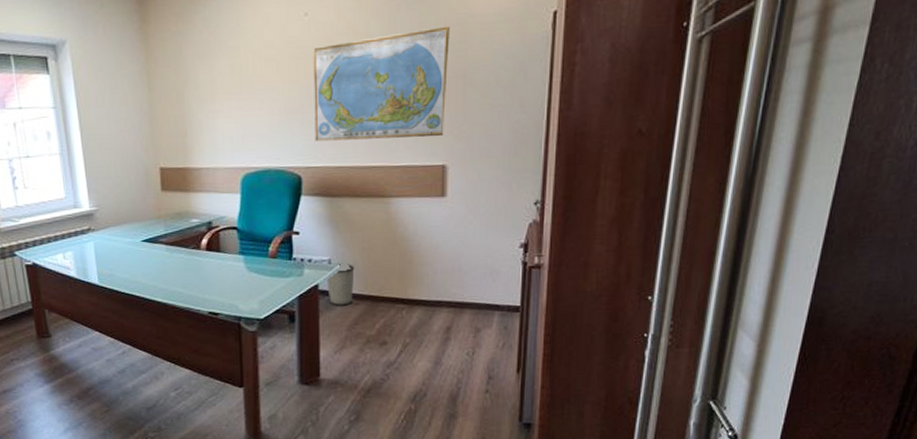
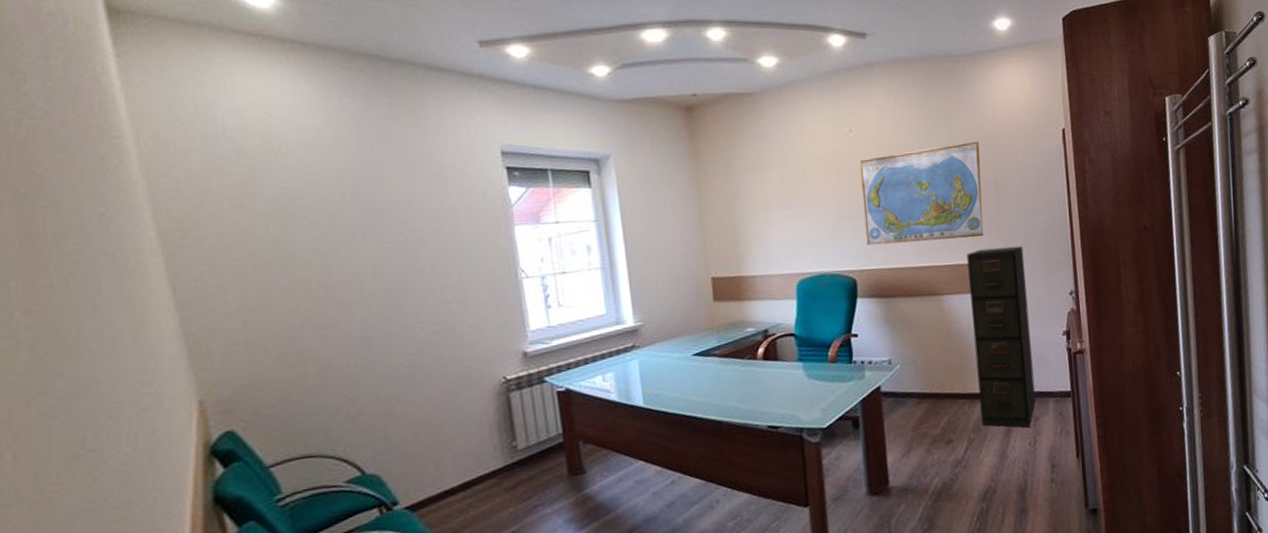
wastebasket: present [327,263,355,306] -> none [888,362,916,407]
filing cabinet: none [420,148,487,338] -> present [966,245,1036,428]

